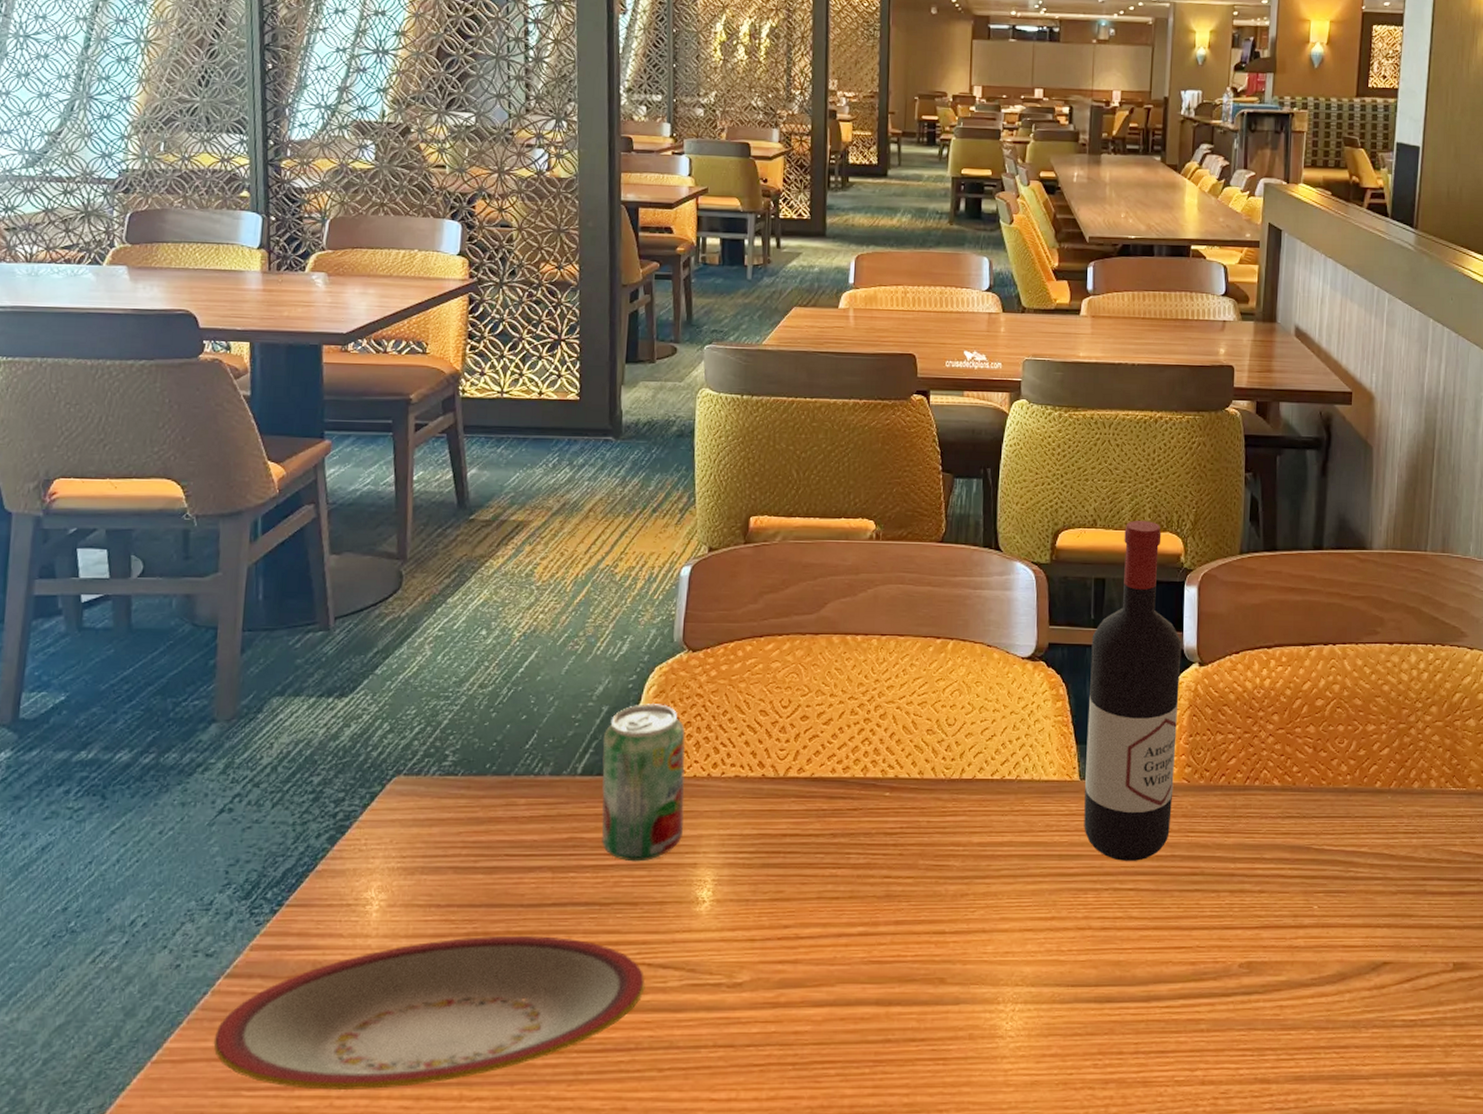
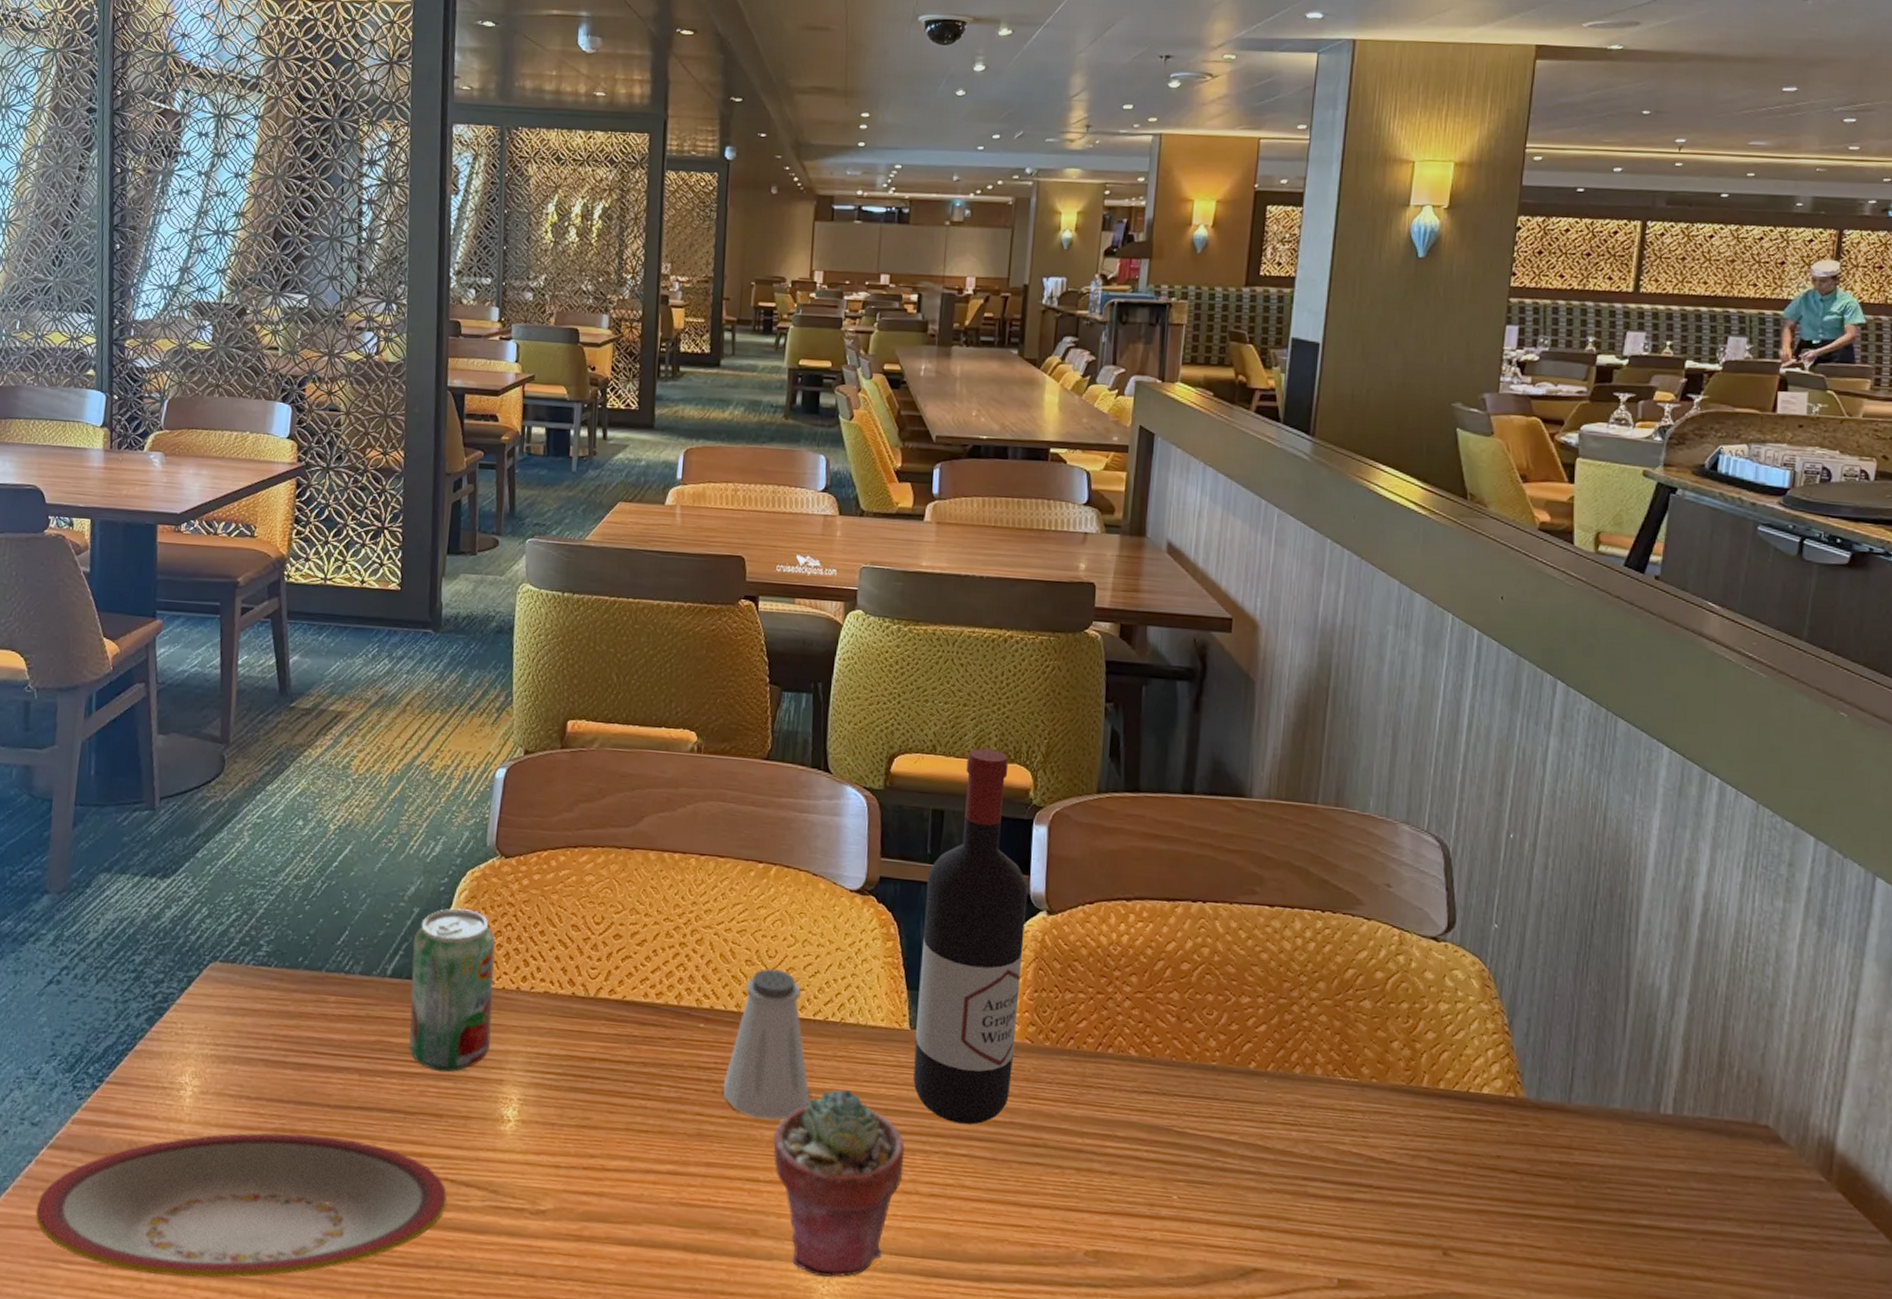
saltshaker: none [909,735,990,875] -> present [723,968,810,1120]
potted succulent: none [957,841,1078,1015] -> present [773,1089,905,1278]

